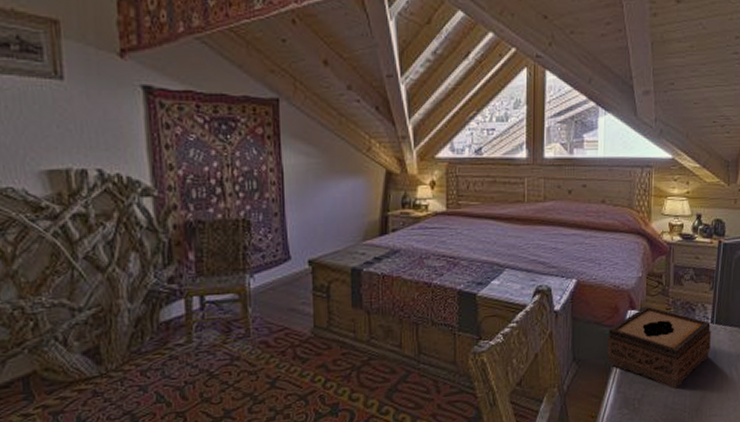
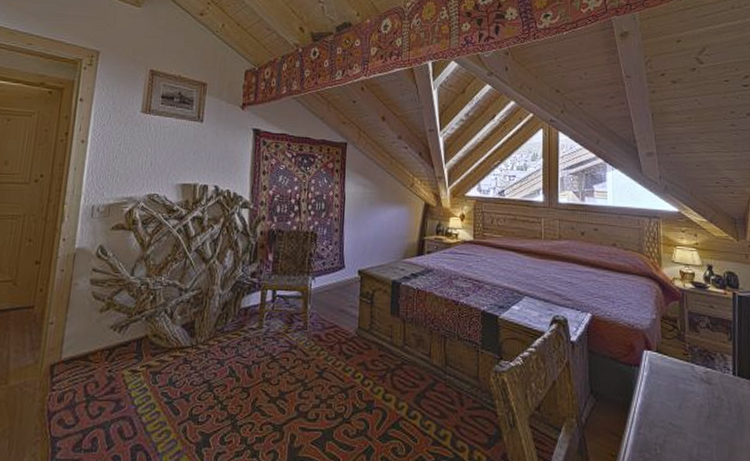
tissue box: present [607,306,711,389] -> none [624,349,735,440]

